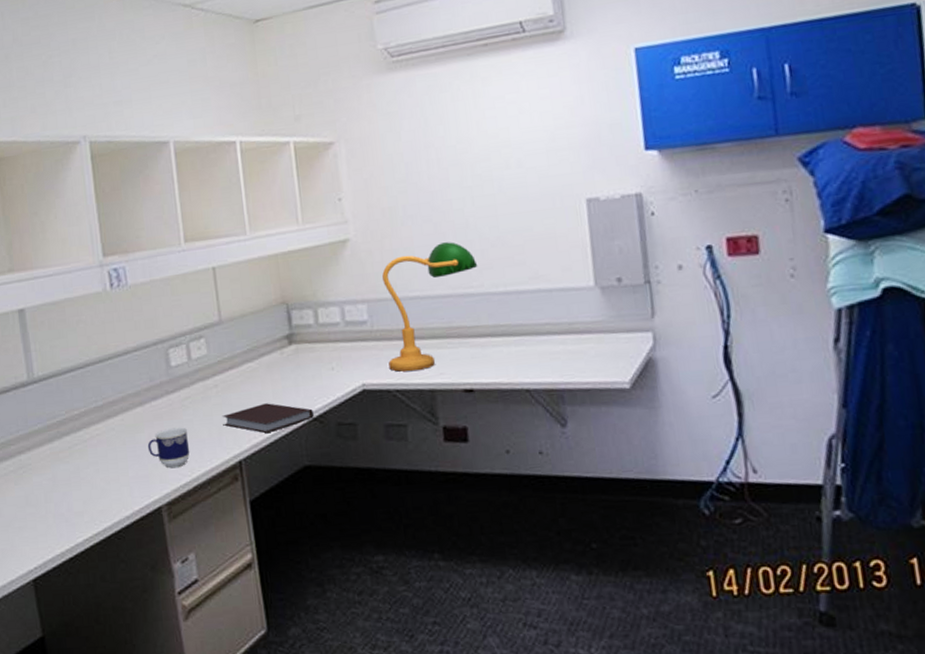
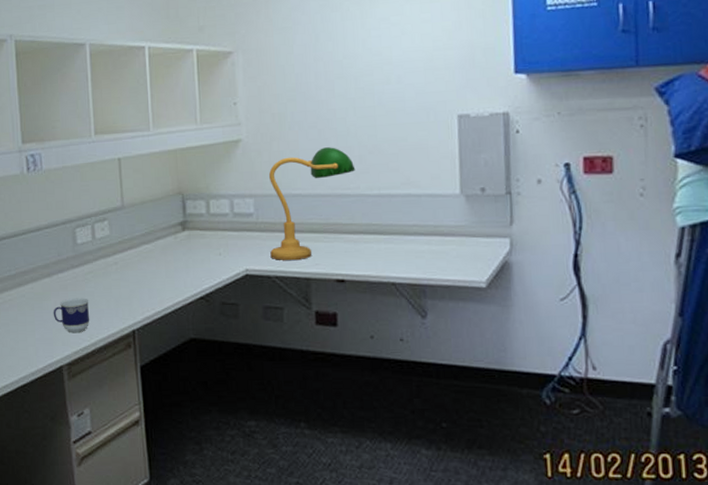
notebook: present [222,403,314,434] -> none [120,281,201,308]

